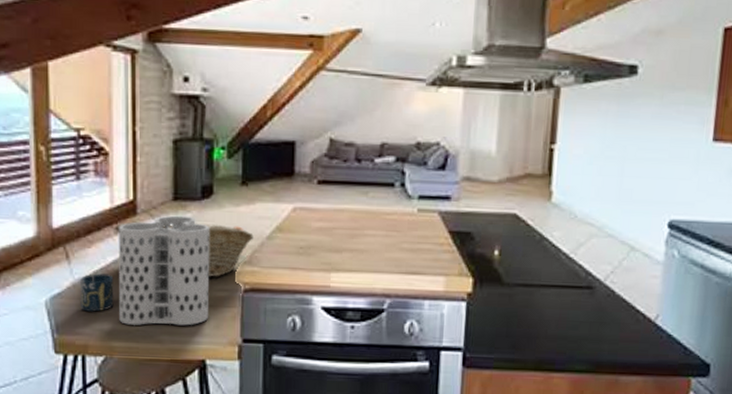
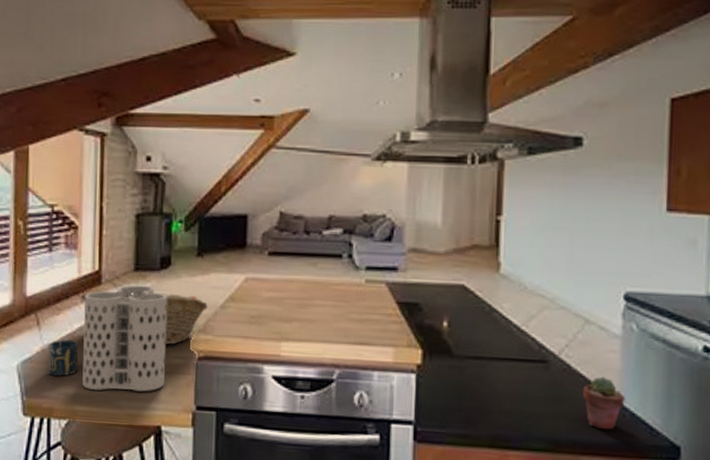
potted succulent: none [624,301,664,351] -> present [582,376,625,430]

